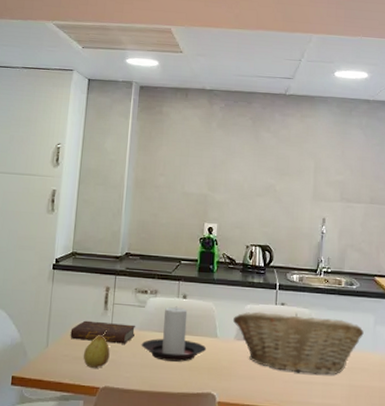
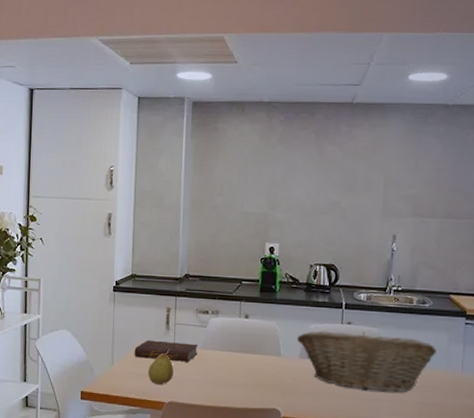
candle holder: present [141,306,207,362] -> none [204,326,271,379]

